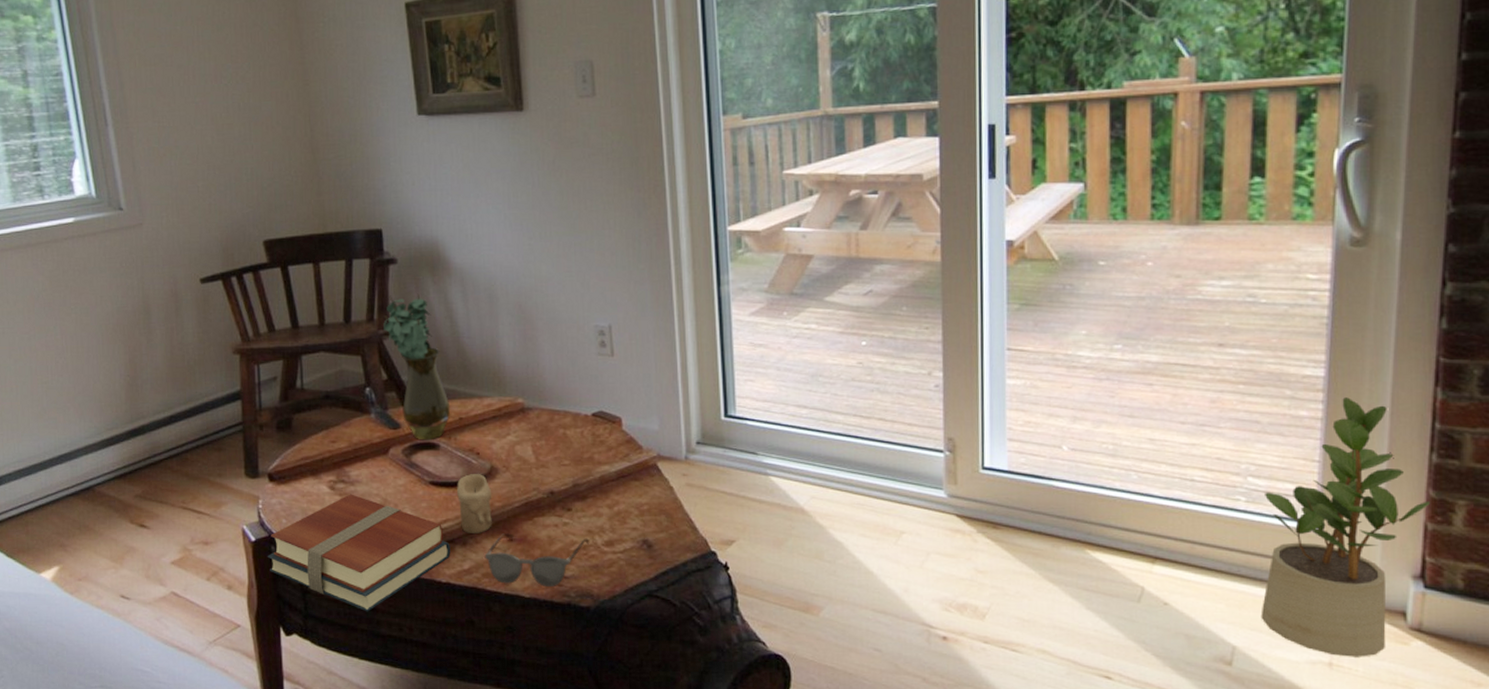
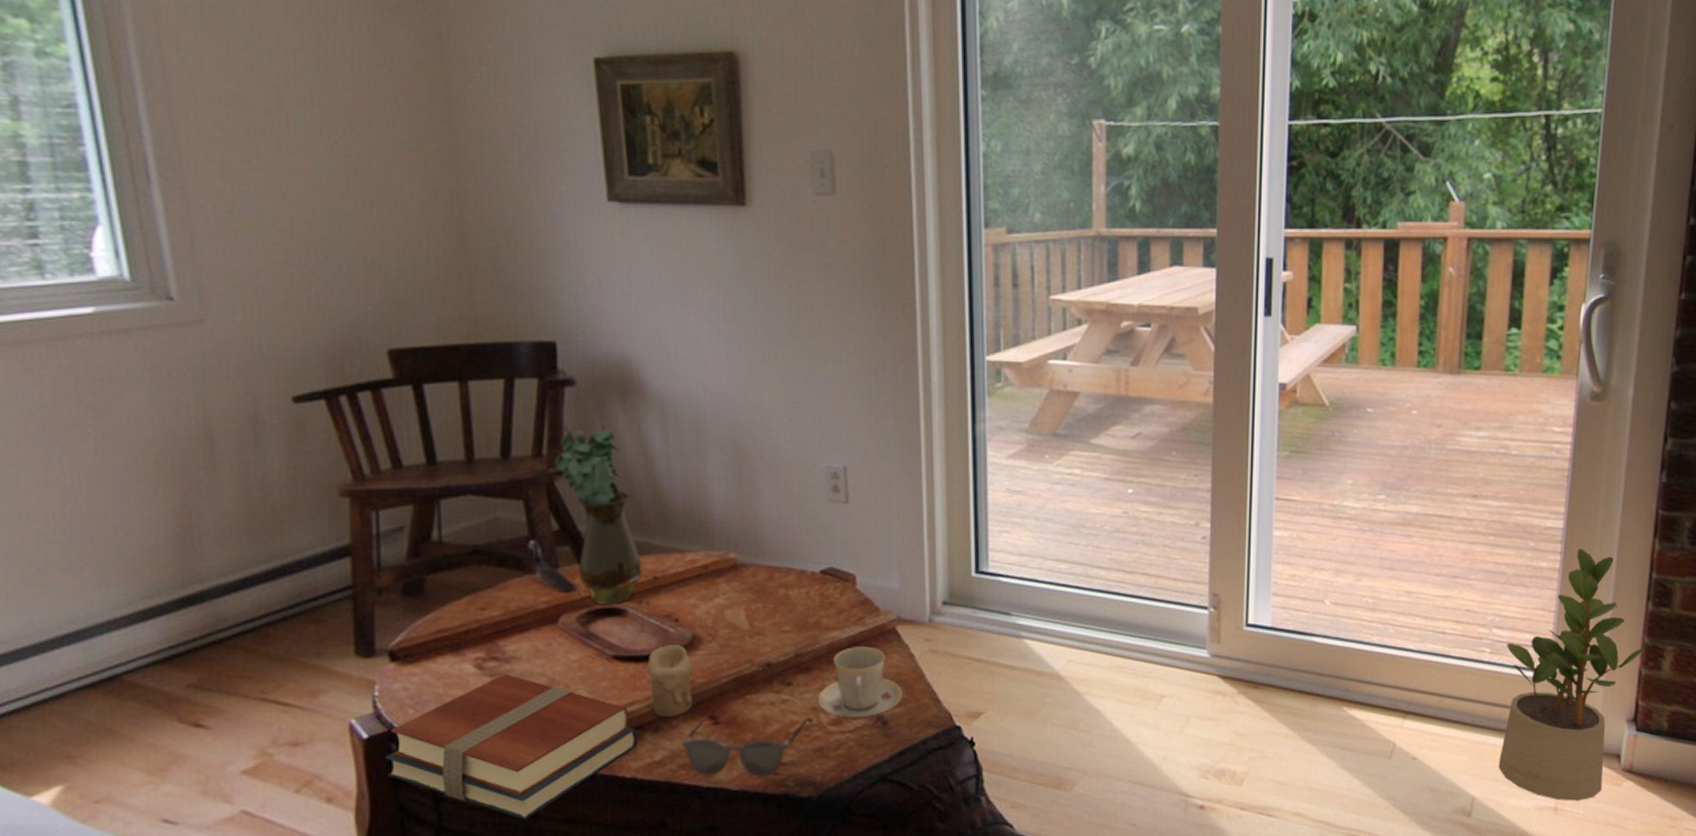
teacup: none [593,479,664,542] -> present [818,646,902,719]

